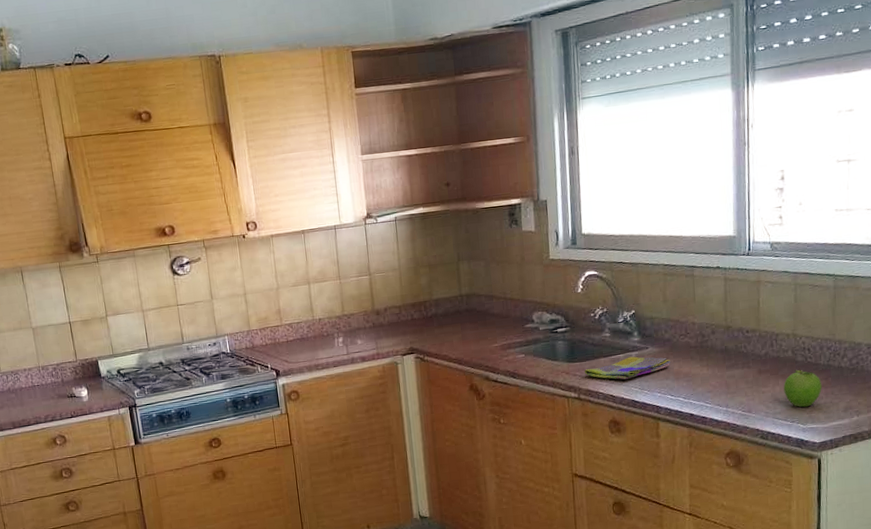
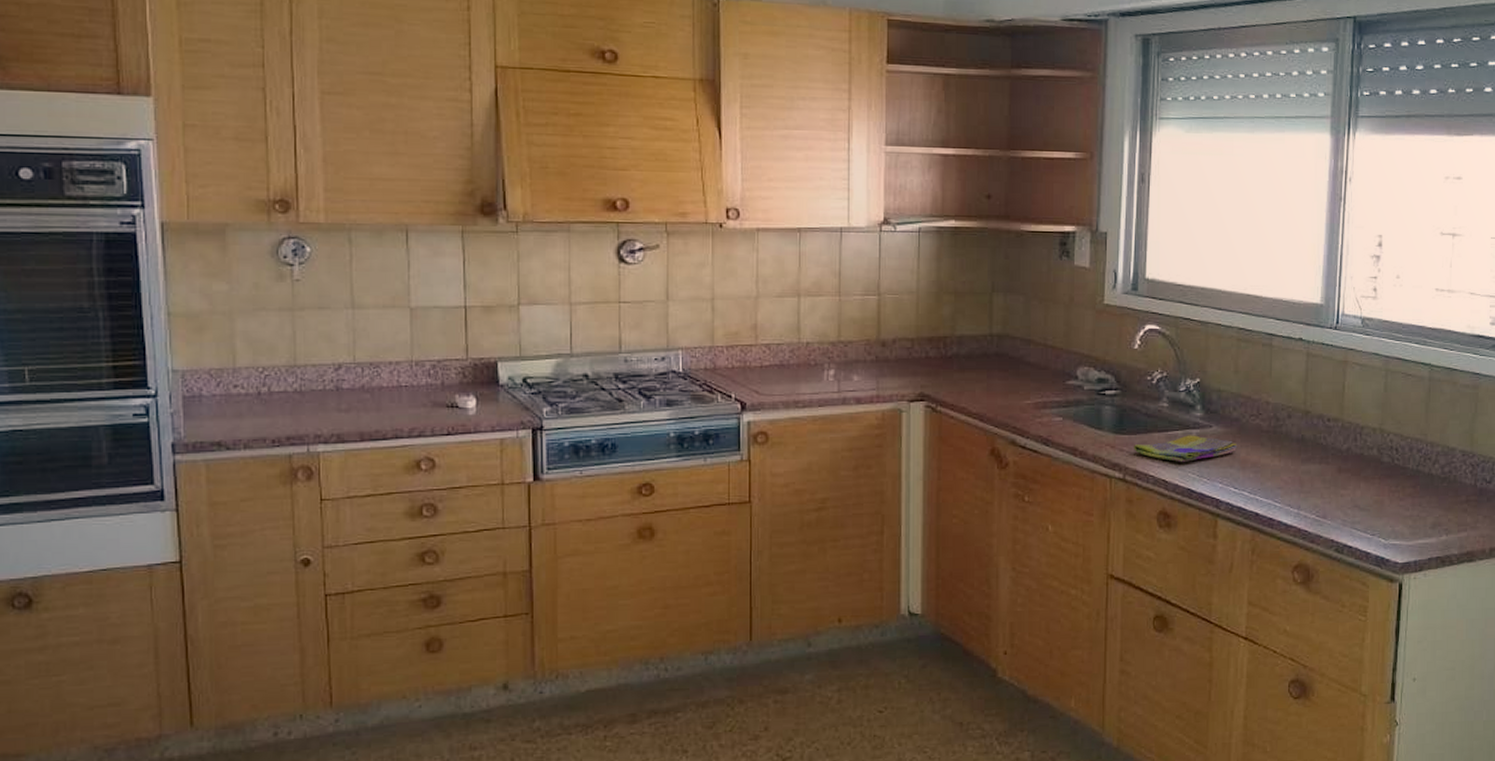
fruit: present [783,368,822,408] -> none [1365,470,1408,519]

